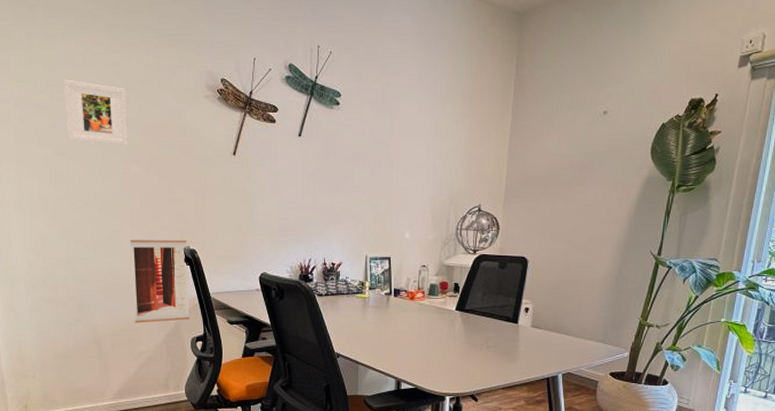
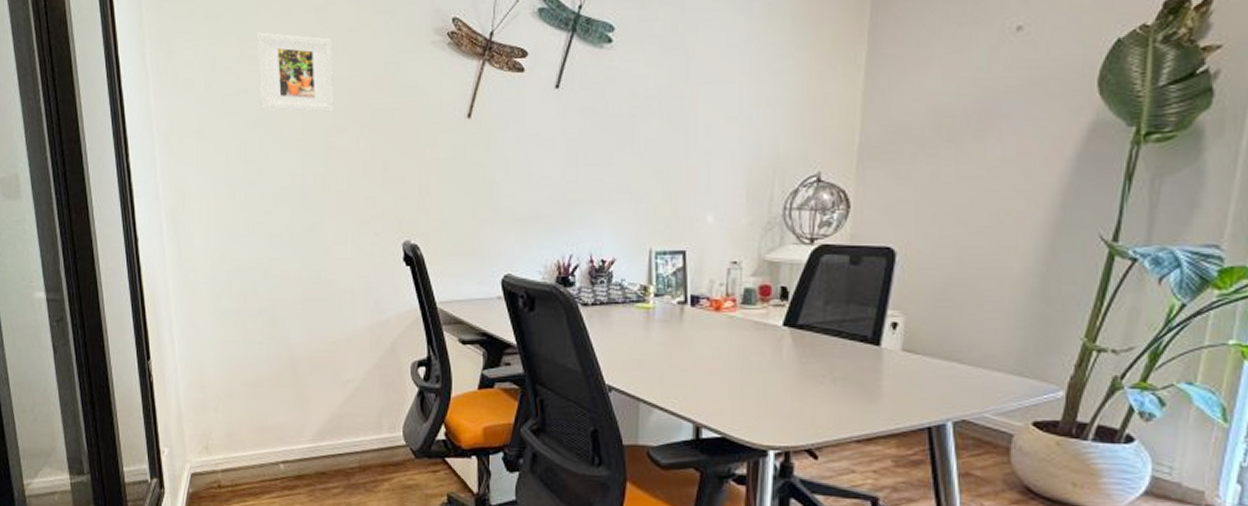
wall art: present [130,240,189,324] -> none [335,233,409,343]

